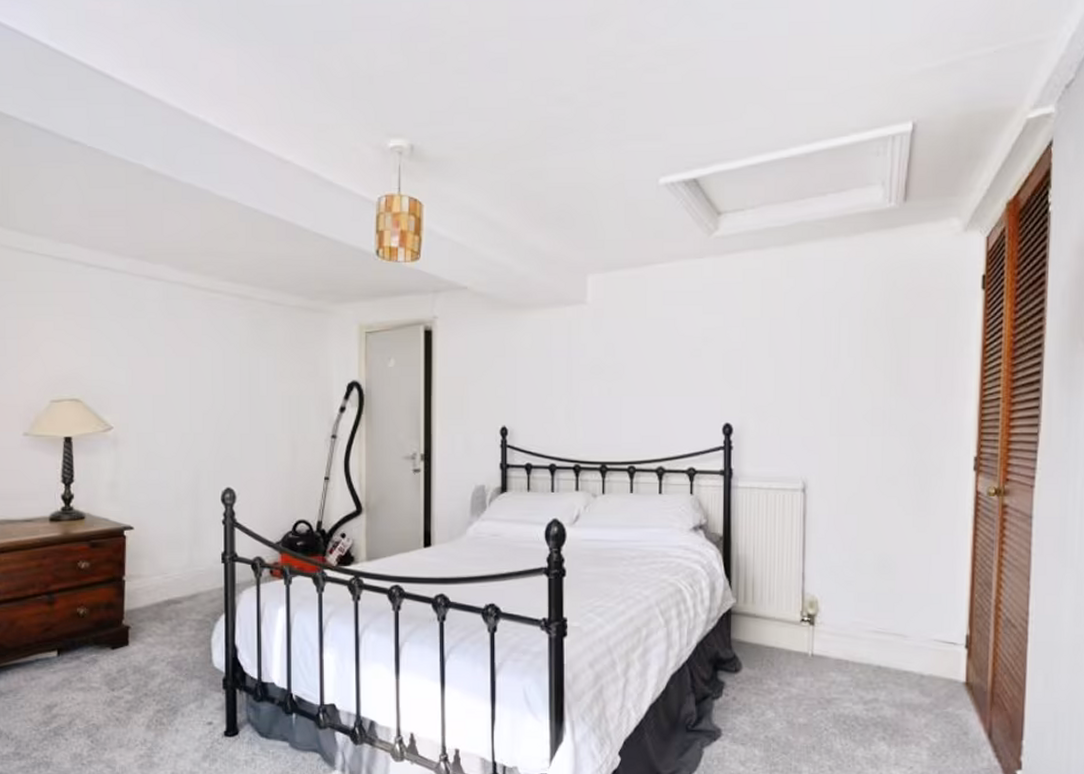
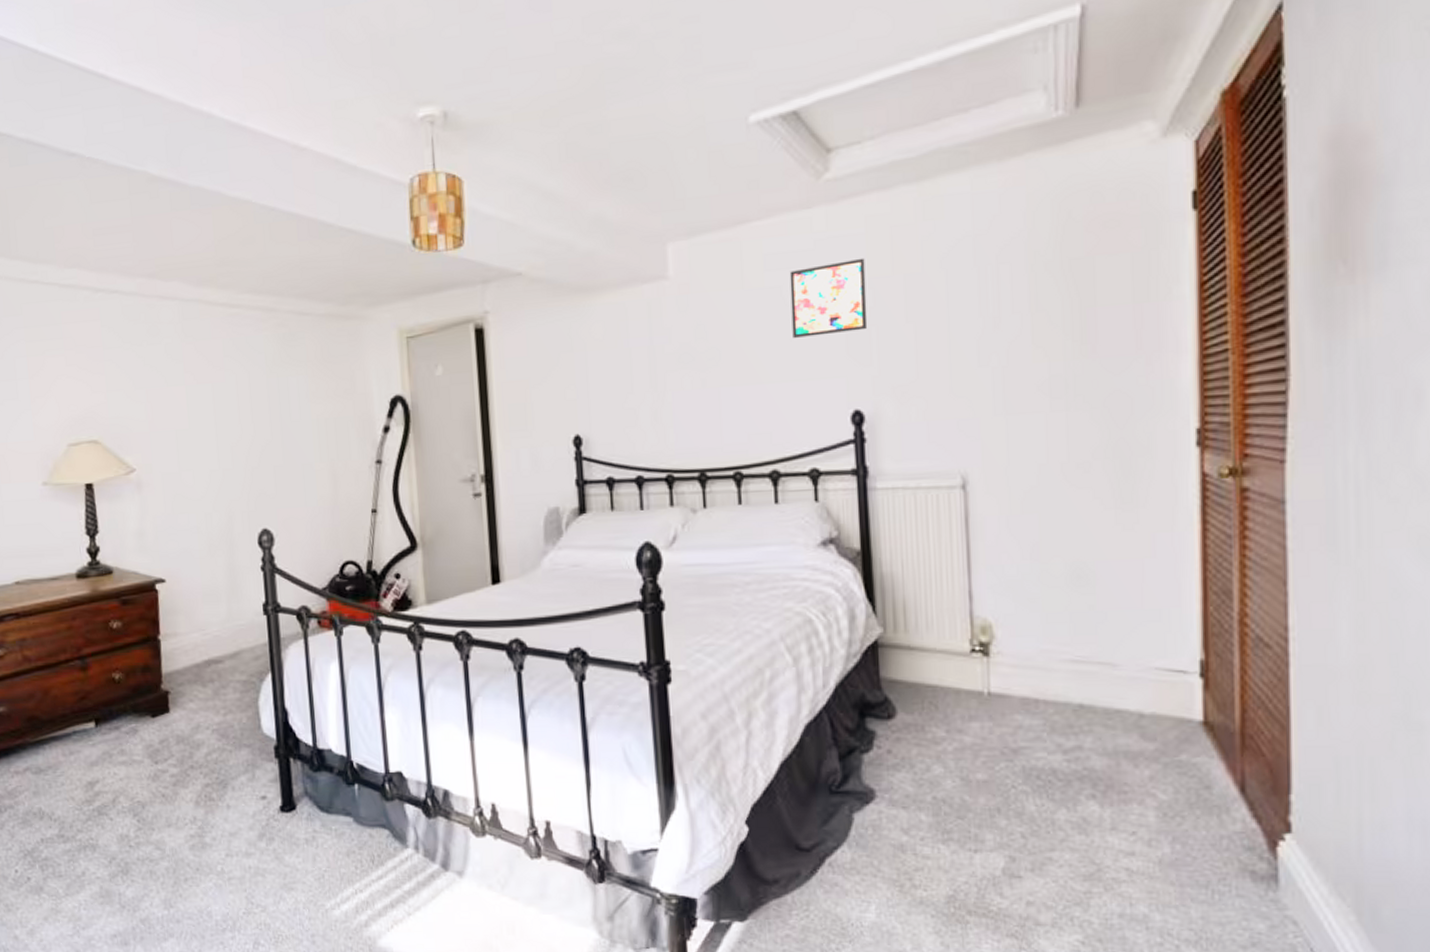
wall art: none [682,302,741,361] -> present [789,258,868,338]

